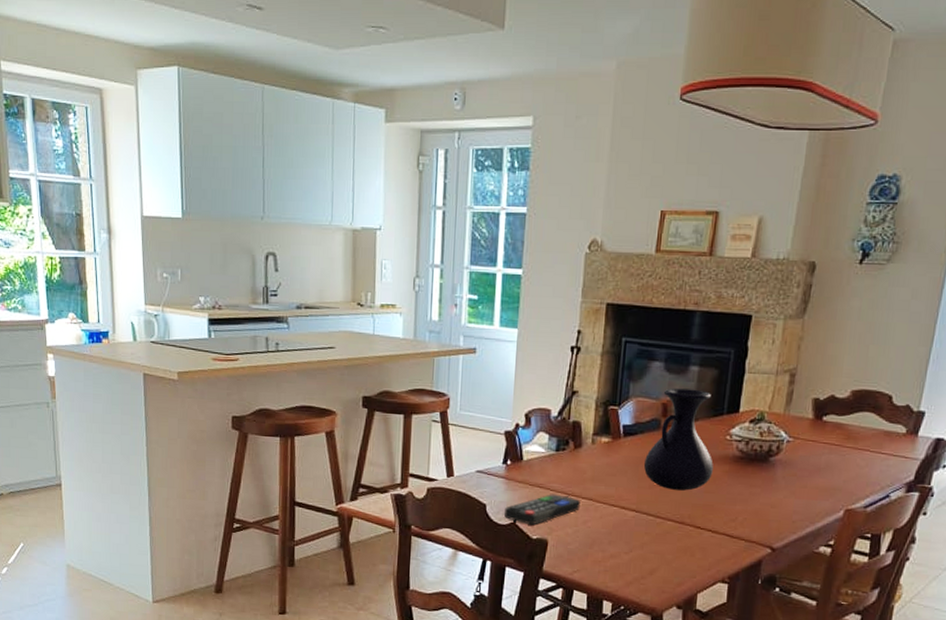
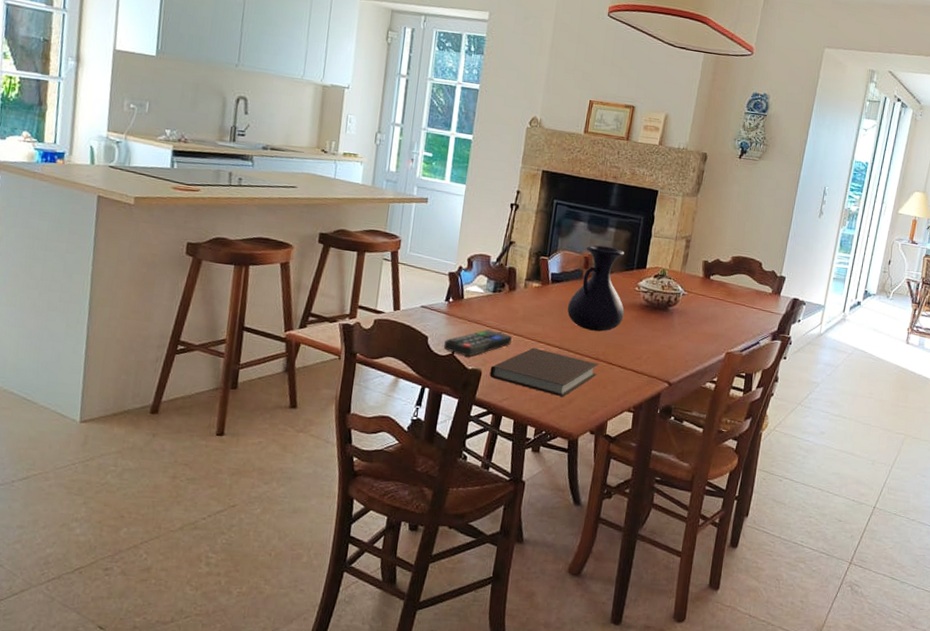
notebook: none [557,512,684,568] -> present [489,347,598,397]

